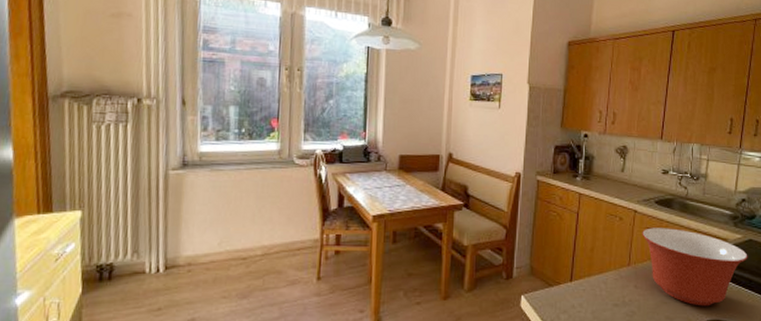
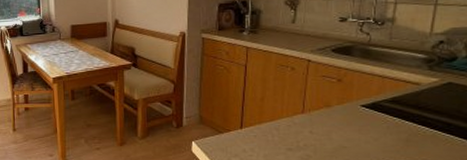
mixing bowl: present [642,228,748,306] -> none [317,75,446,150]

